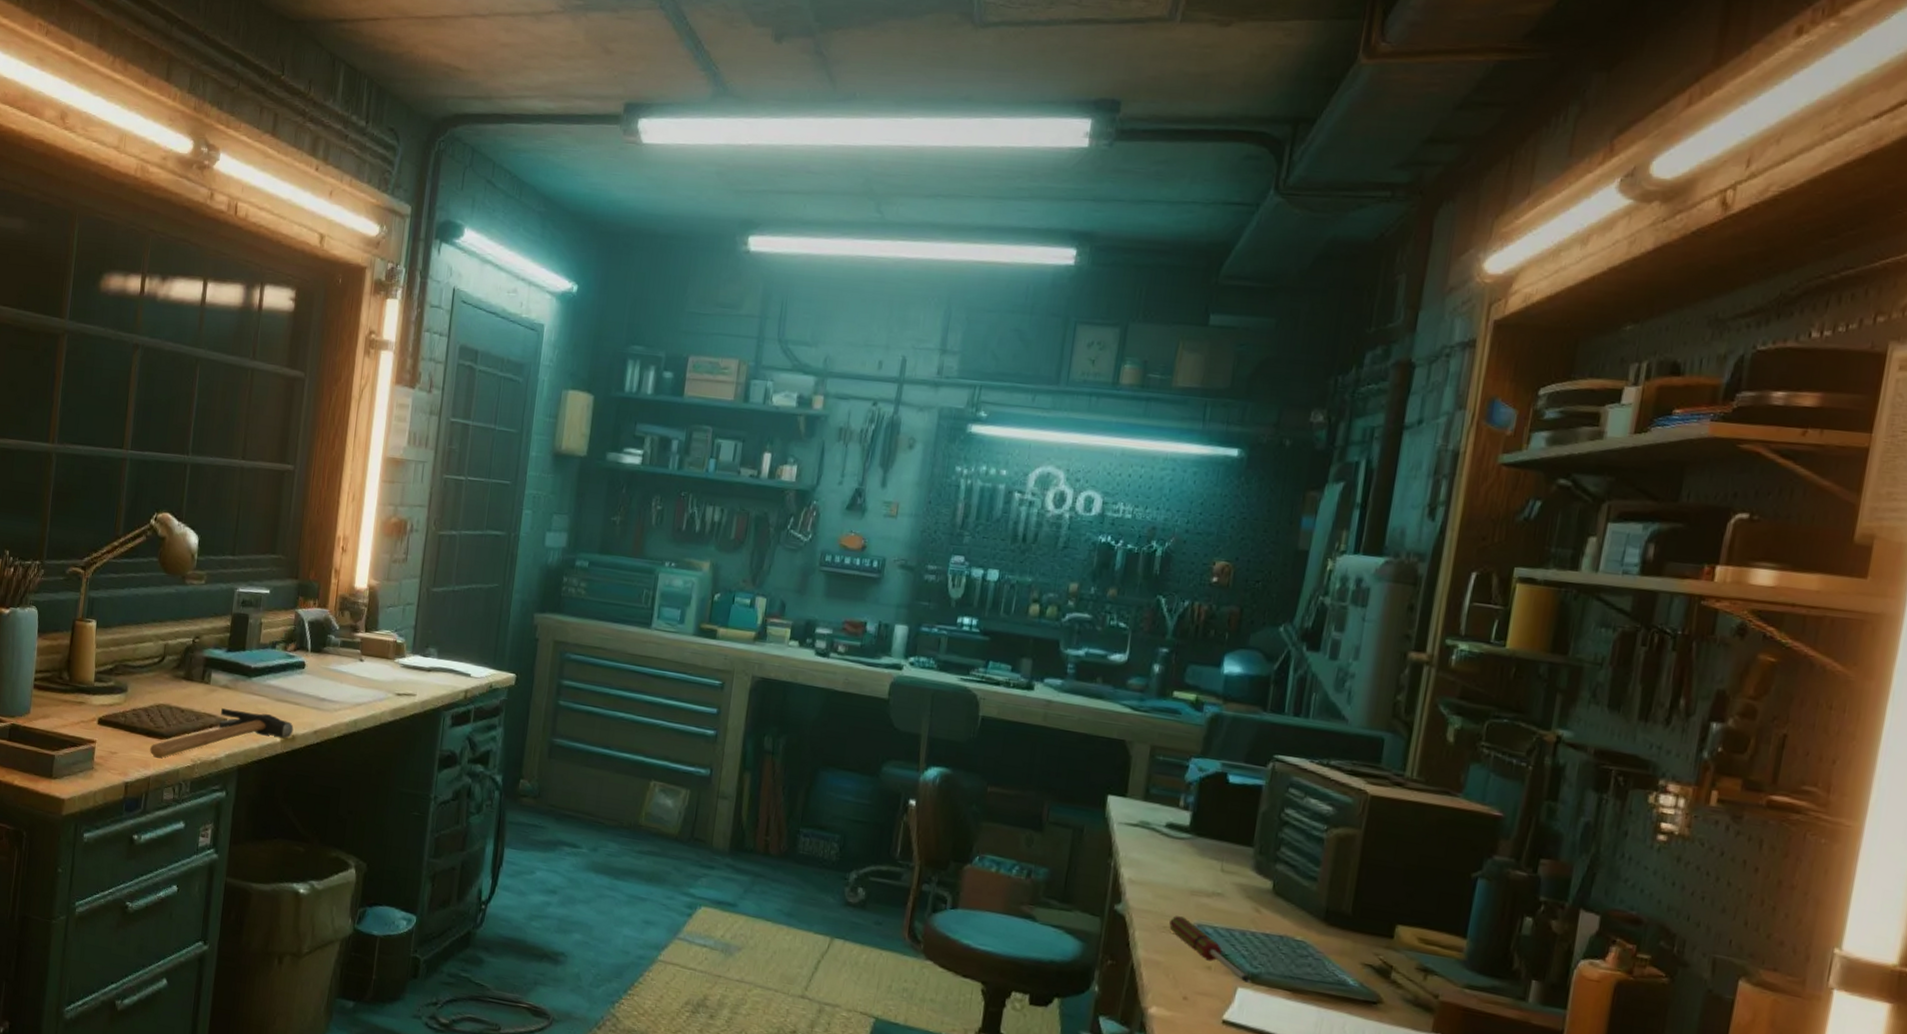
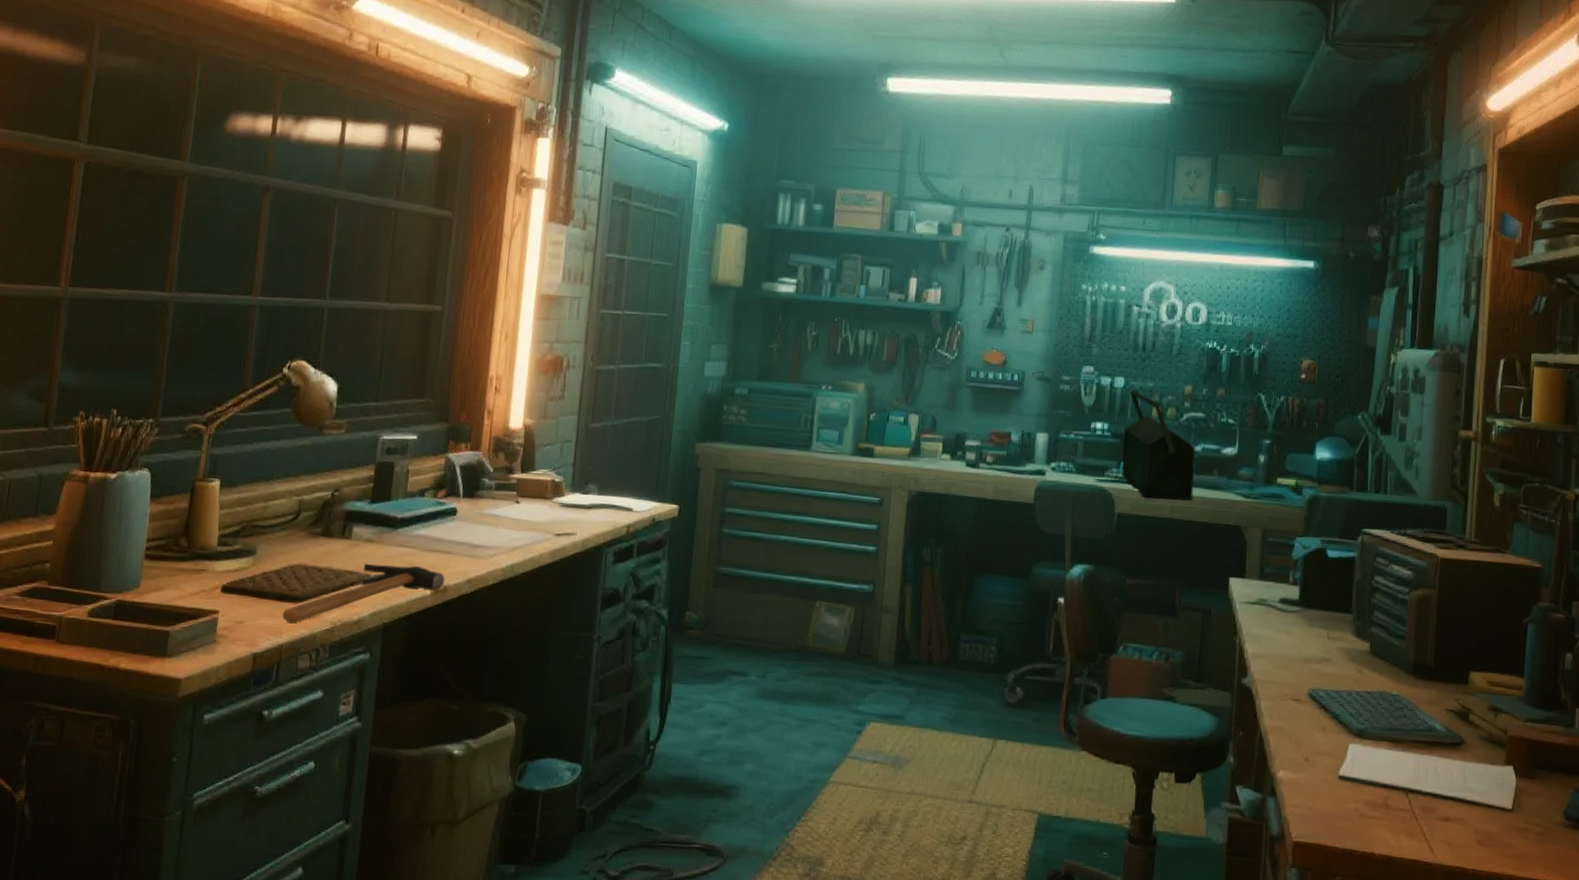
tool box: none [989,583,1079,709] -> present [1122,389,1196,501]
screwdriver: present [1169,916,1252,983] -> none [1289,683,1360,739]

